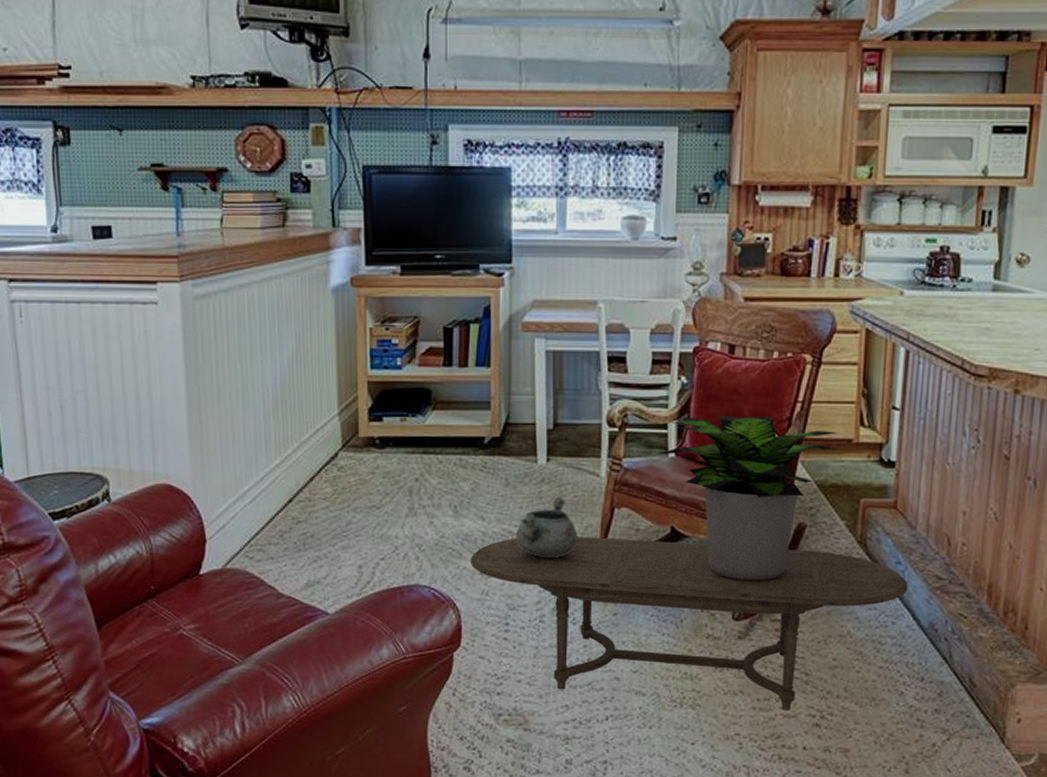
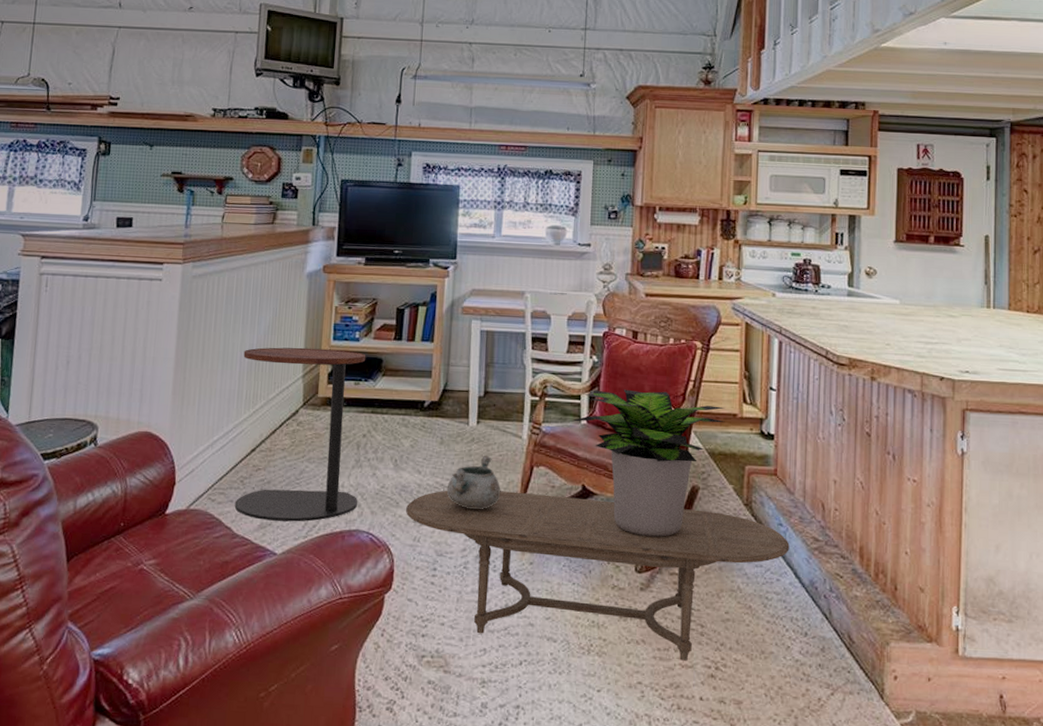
side table: none [266,379,414,579] -> present [234,347,366,522]

